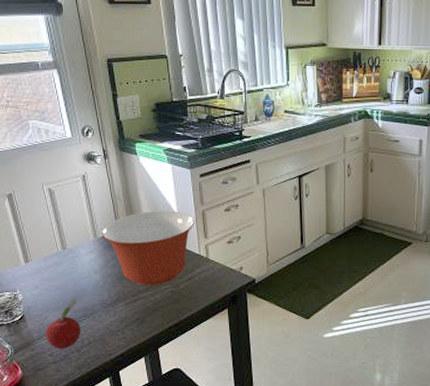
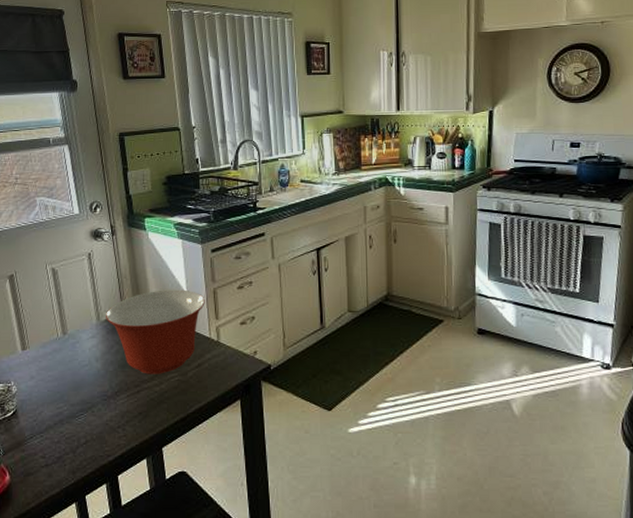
fruit: present [45,298,81,349] -> none [38,389,78,450]

